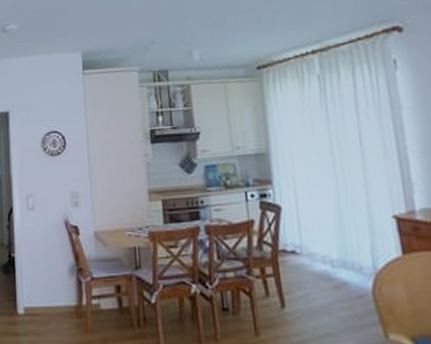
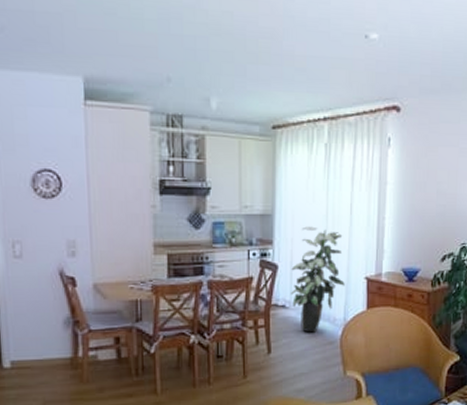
indoor plant: none [297,162,367,283] -> present [291,226,345,333]

